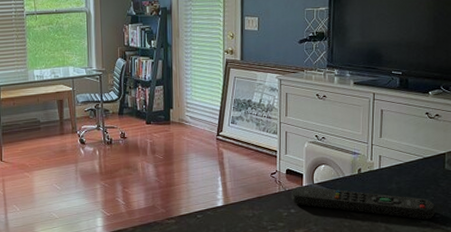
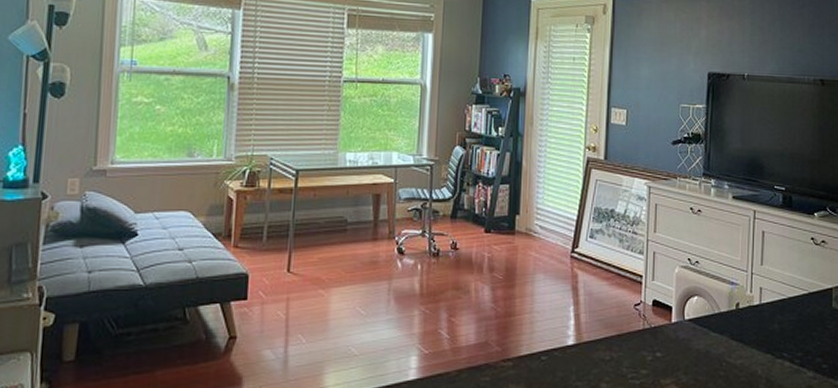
remote control: present [291,186,436,220] -> none [657,322,823,370]

